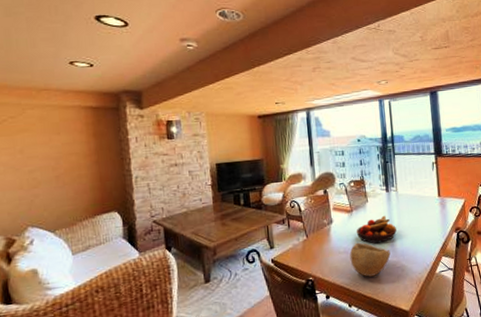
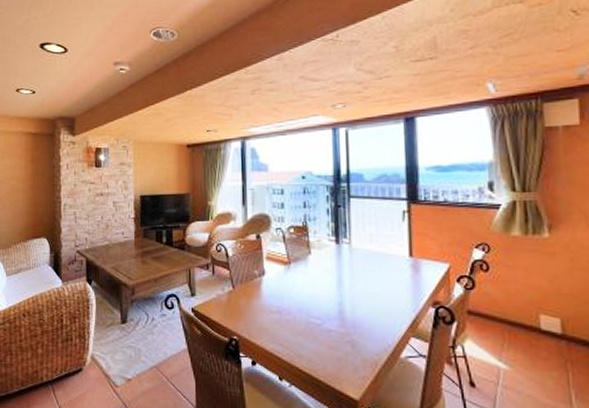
bowl: present [349,242,391,277] -> none [284,303,337,348]
fruit bowl: present [356,215,397,244] -> none [293,273,347,307]

